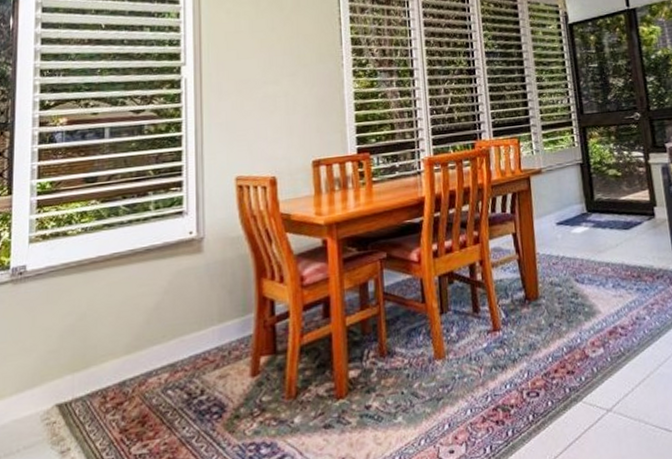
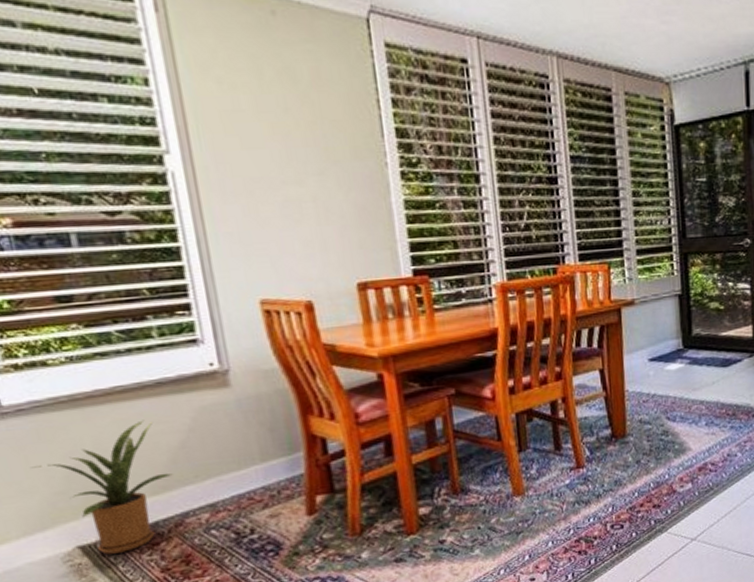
house plant: none [36,283,145,413] -> present [31,420,173,555]

